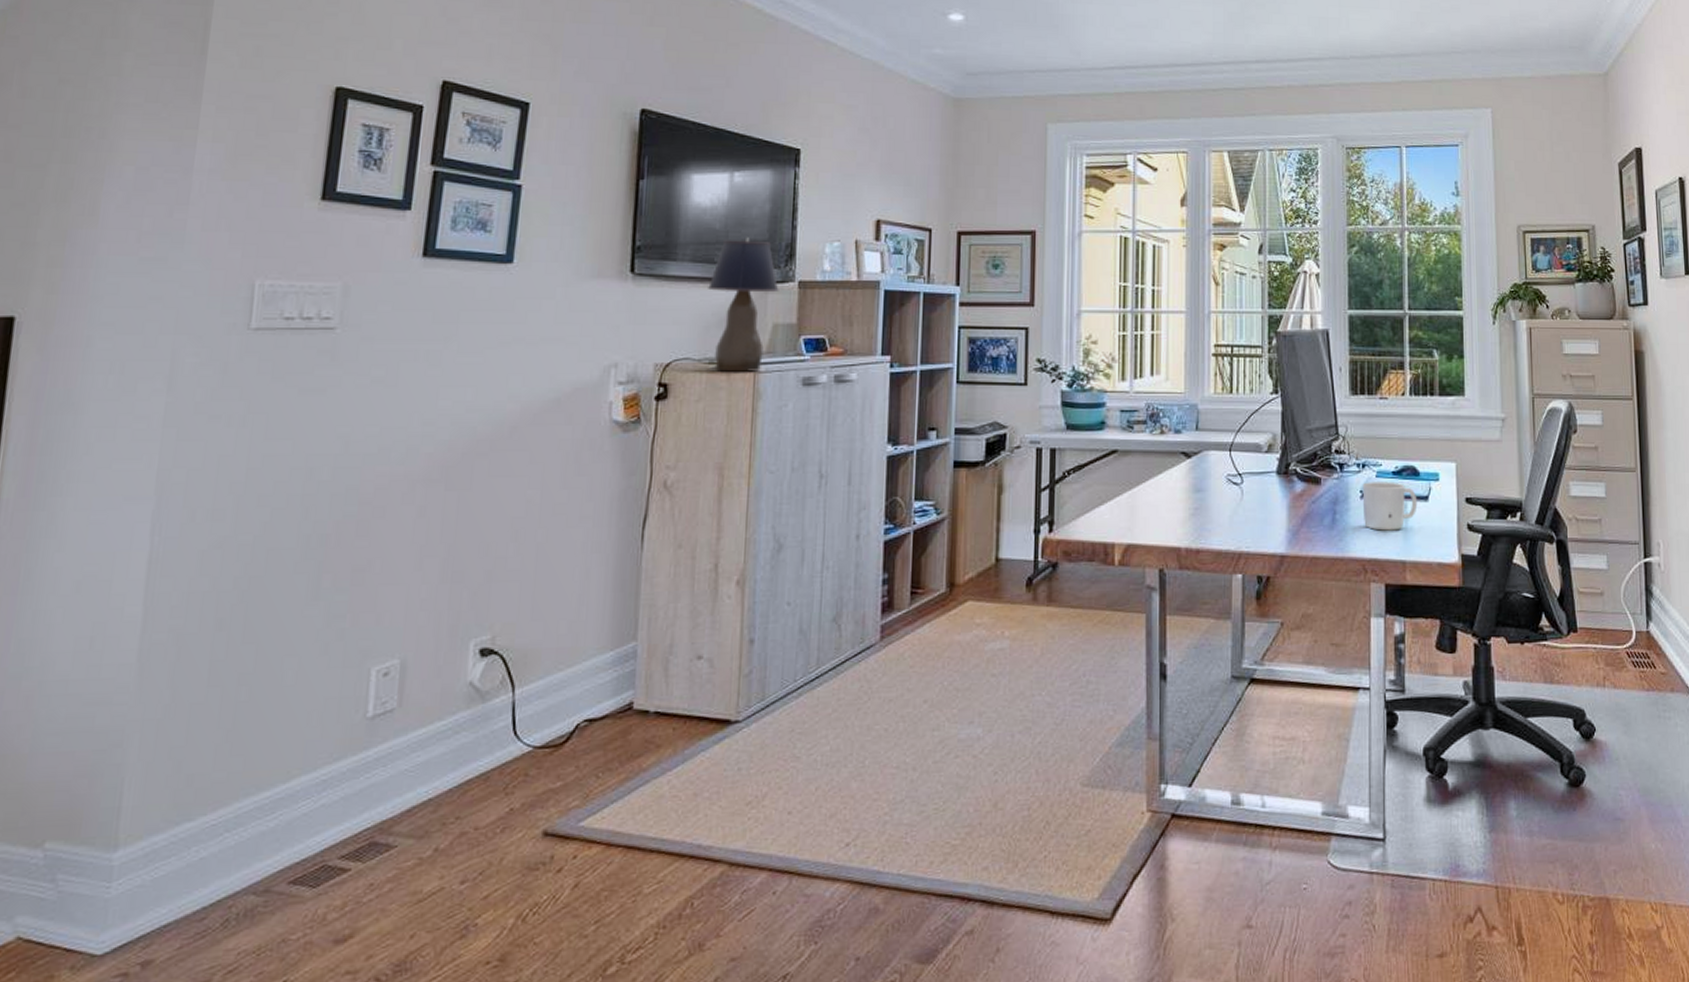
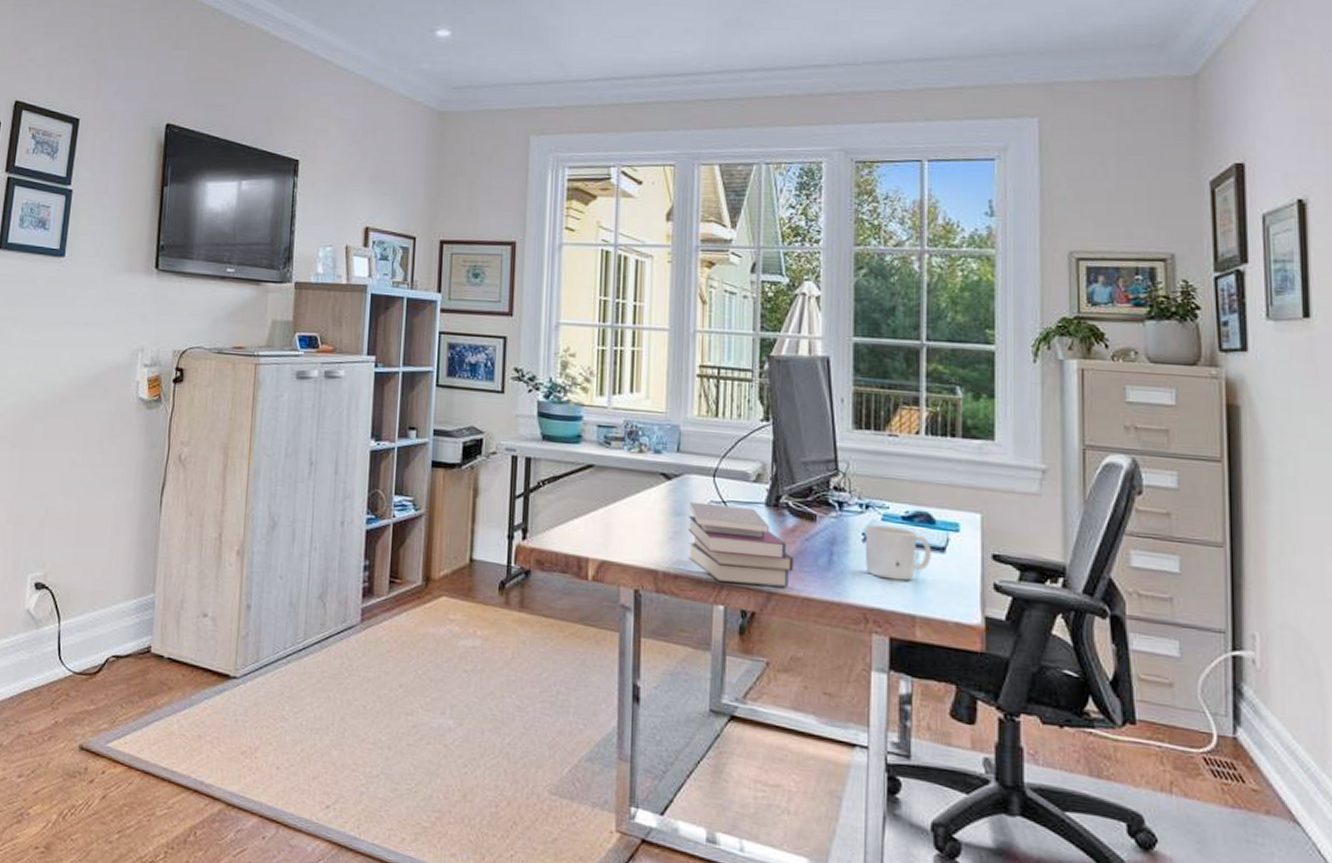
table lamp: present [707,237,779,372] -> none [217,240,278,363]
books: none [1207,477,1302,552] -> present [687,501,794,587]

